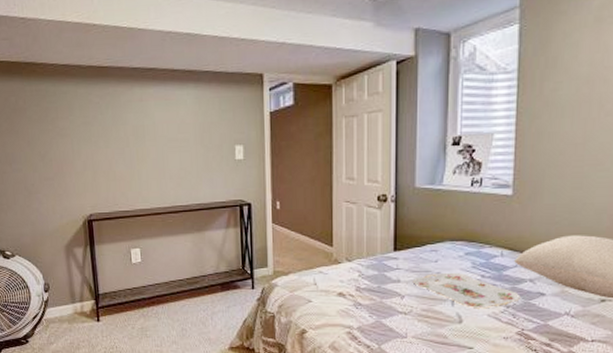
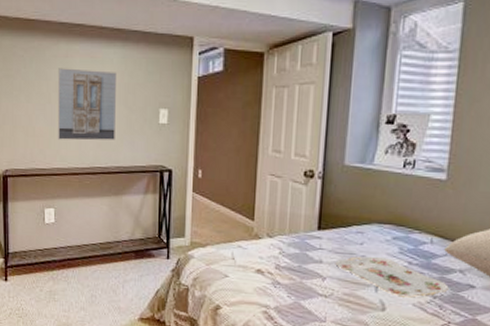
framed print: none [134,111,194,182] -> present [57,68,117,141]

